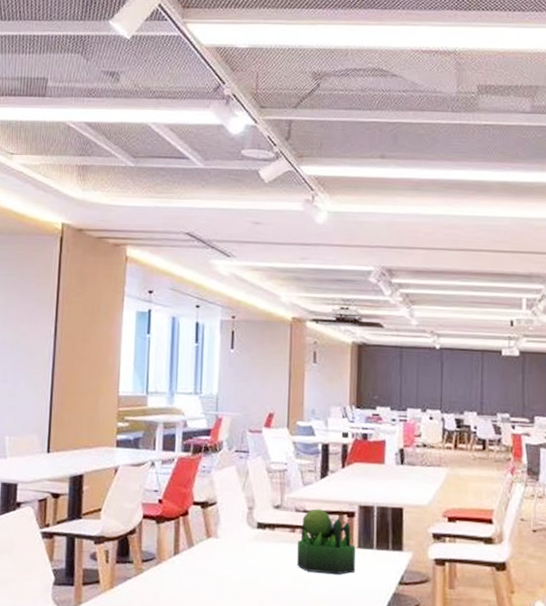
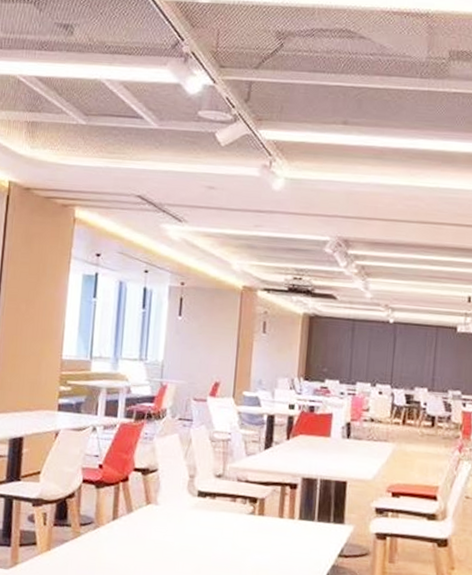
plant: present [297,509,356,575] -> none [236,479,297,545]

